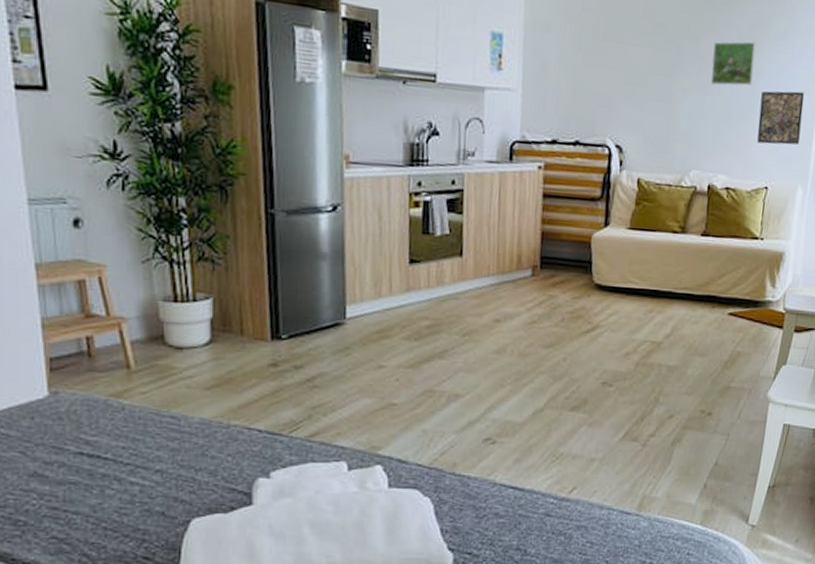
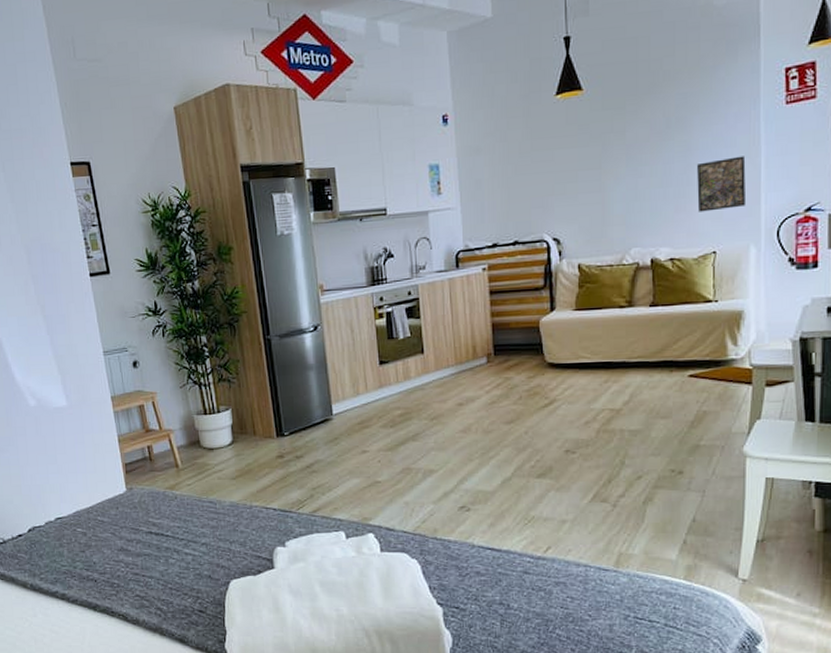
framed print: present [710,41,756,86] -> none [639,120,685,168]

